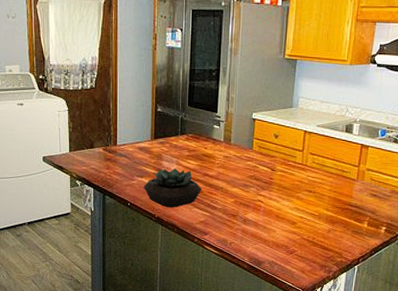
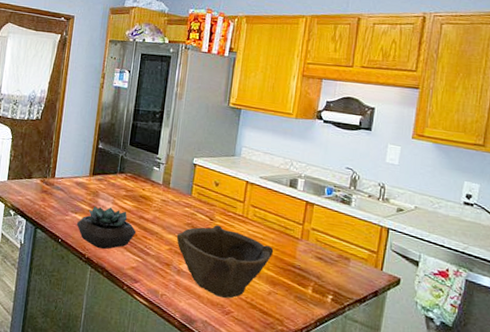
bowl: none [240,175,332,240] -> present [176,225,274,299]

